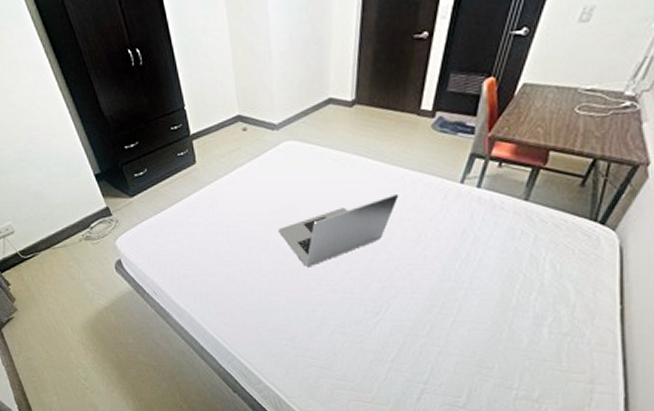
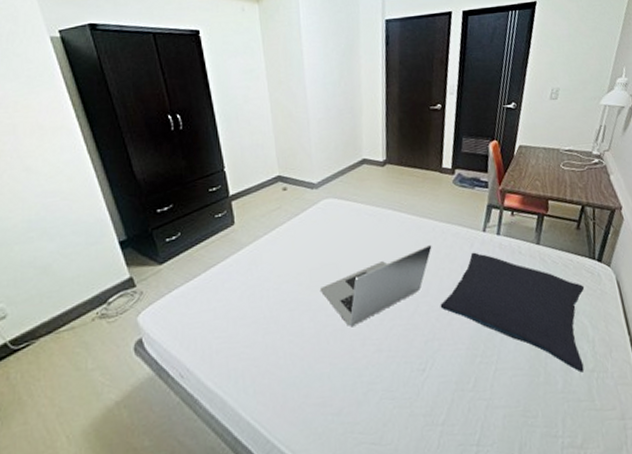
pillow: none [401,204,576,335] -> present [440,252,585,373]

